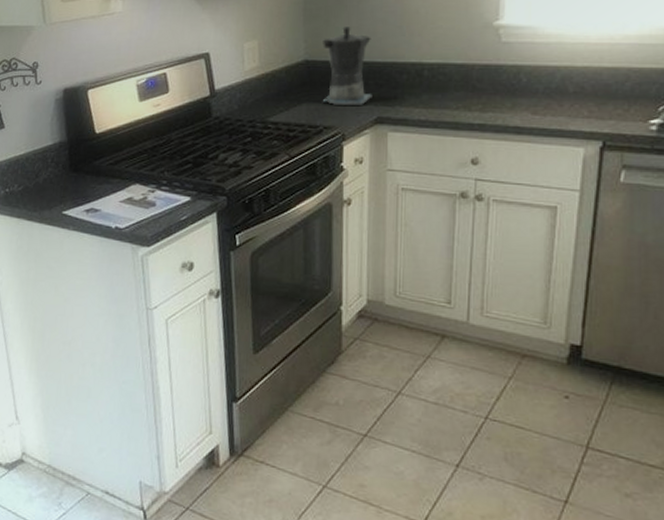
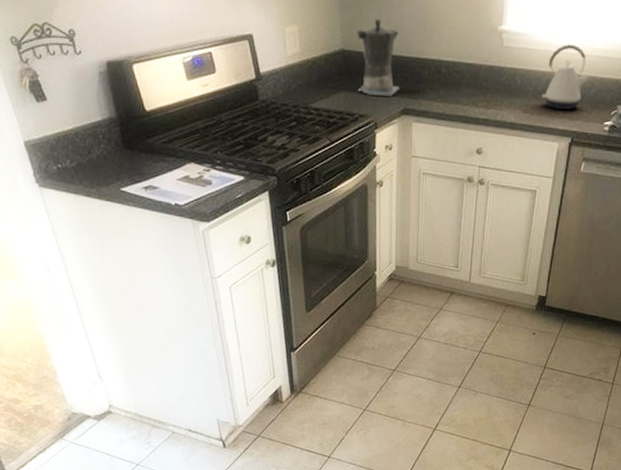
kettle: none [556,34,623,108] -> present [541,44,590,110]

